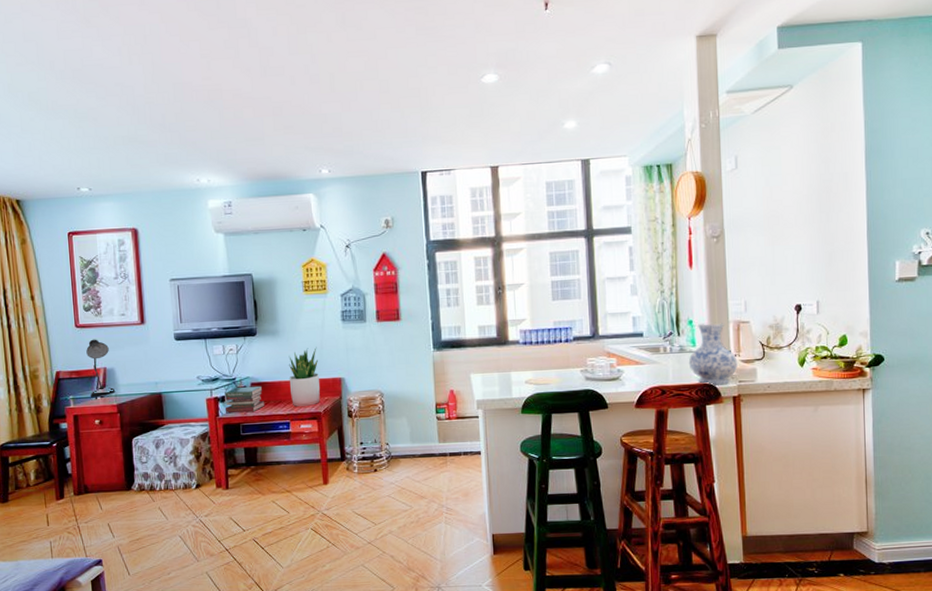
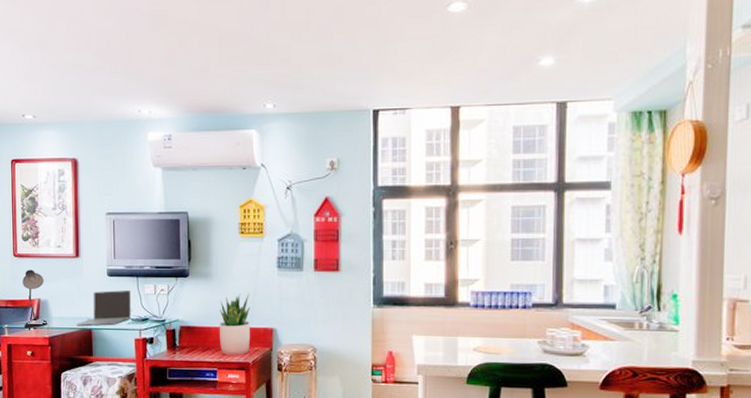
laptop: none [145,353,201,390] -> present [76,290,131,326]
books: present [225,385,265,414] -> none [152,329,193,357]
vase: present [688,322,738,386] -> none [668,298,730,372]

